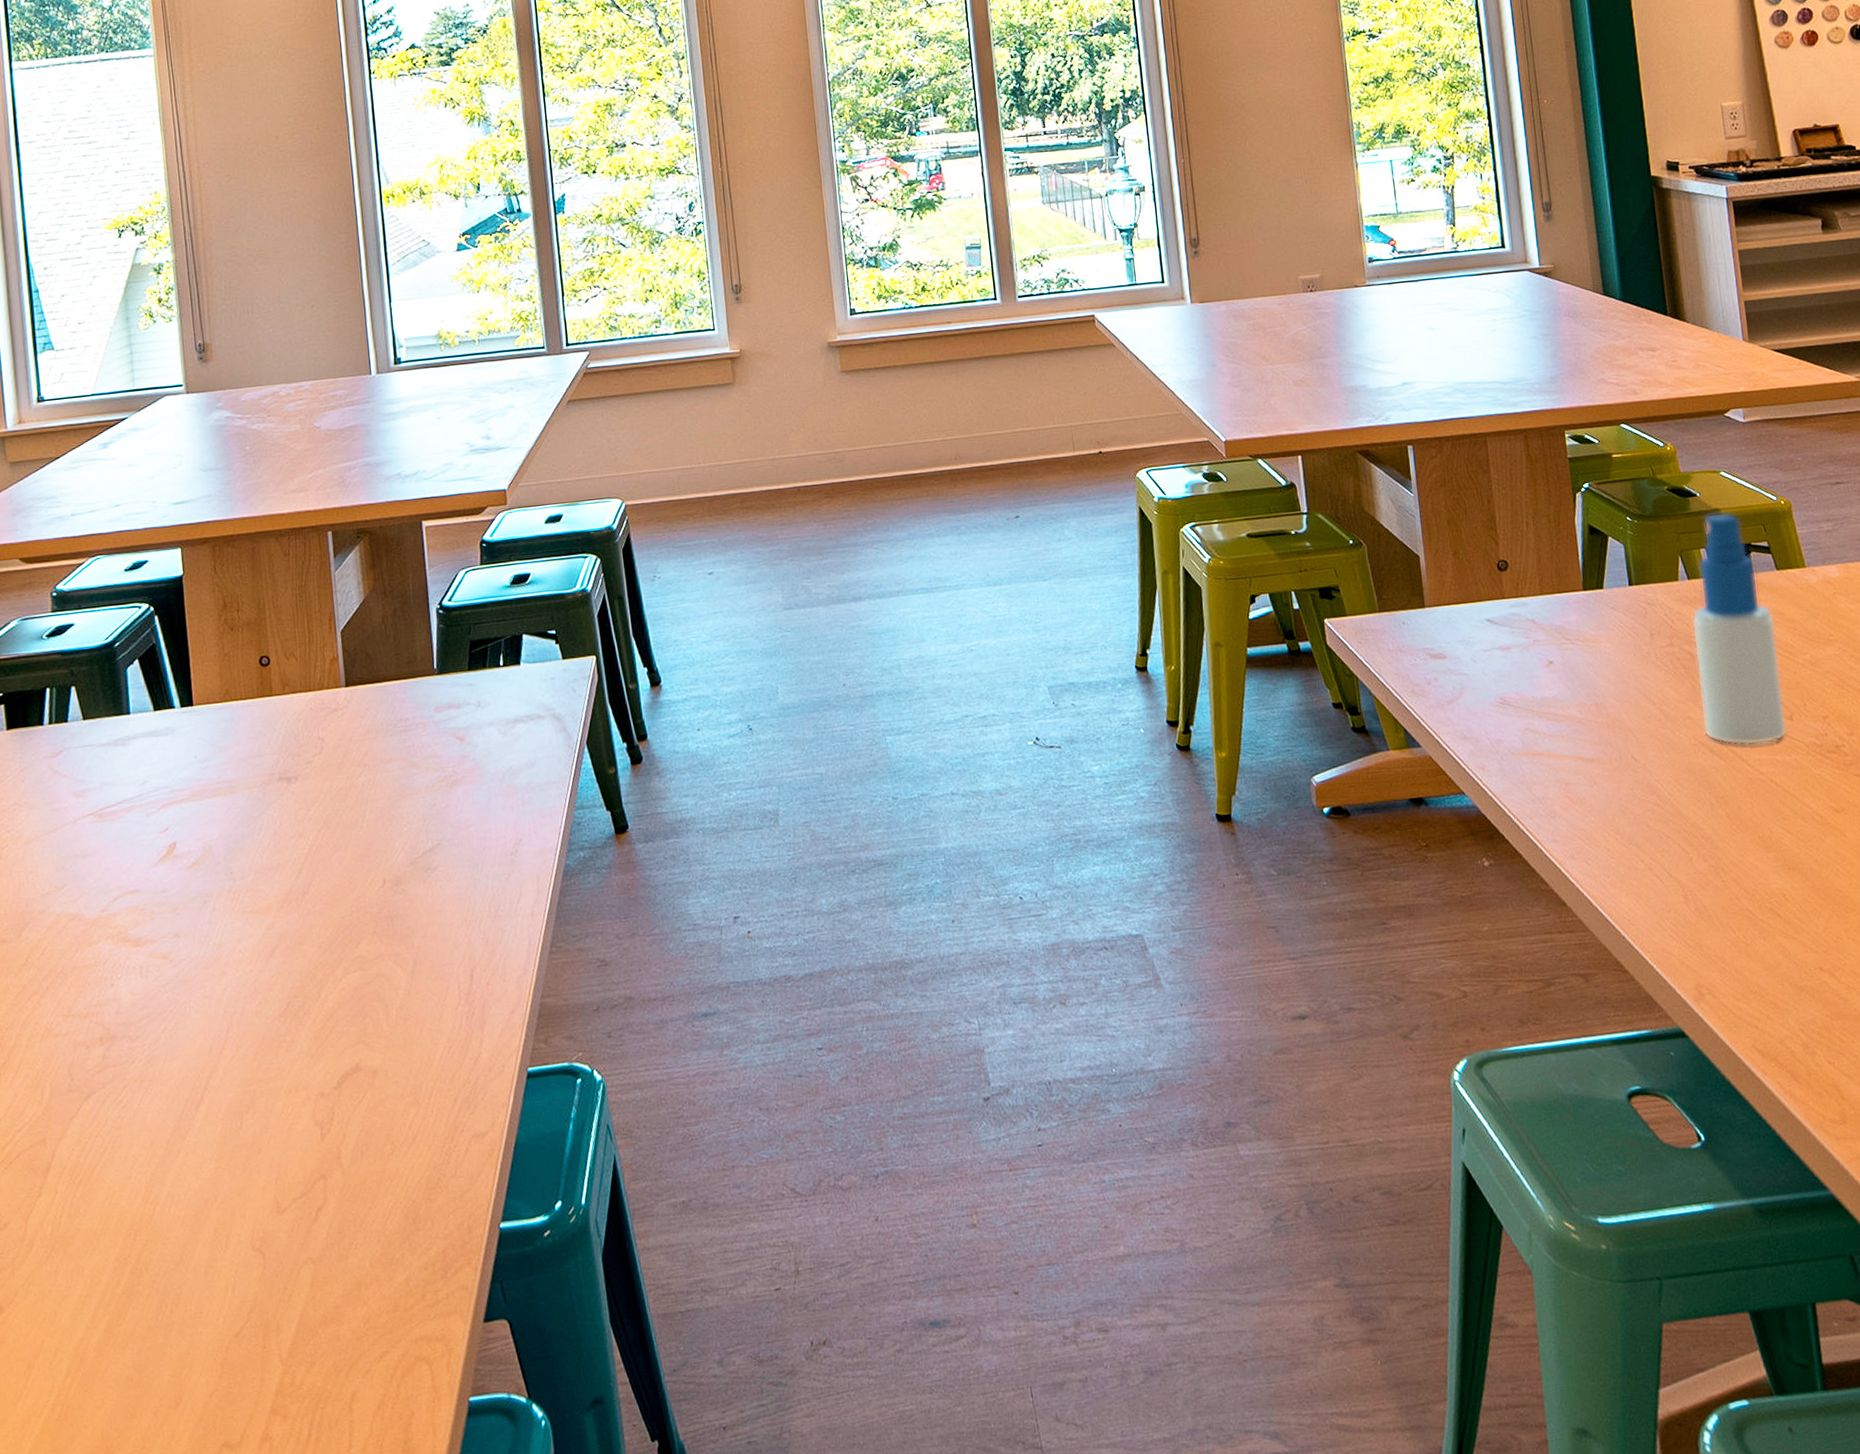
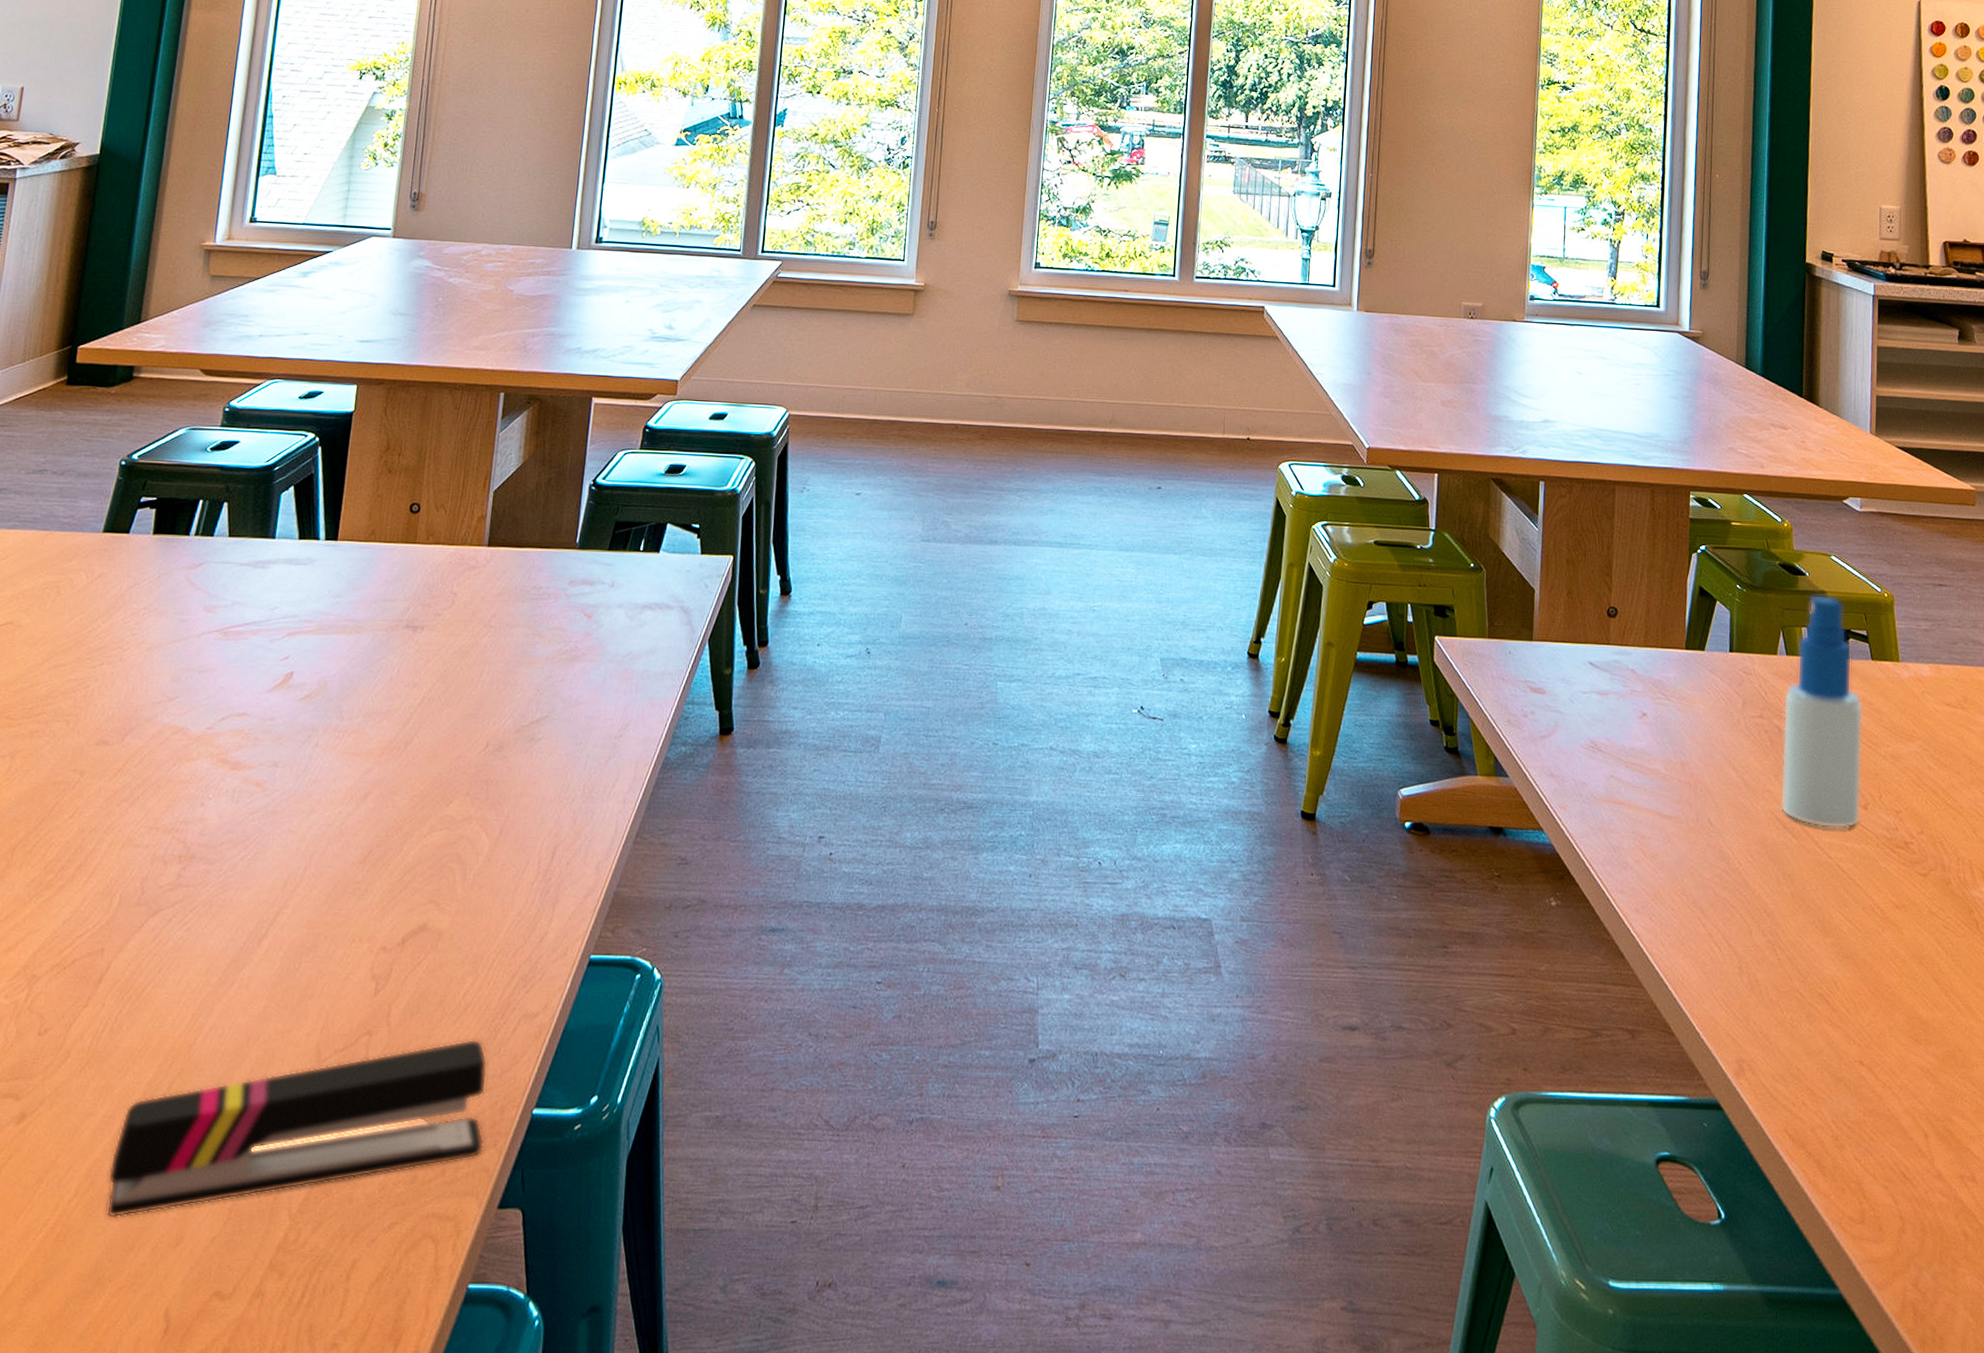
stapler: none [95,1166,459,1390] -> present [106,1039,488,1218]

